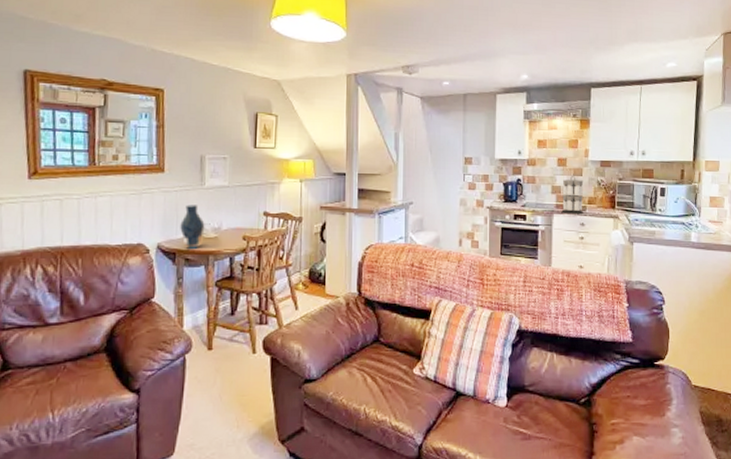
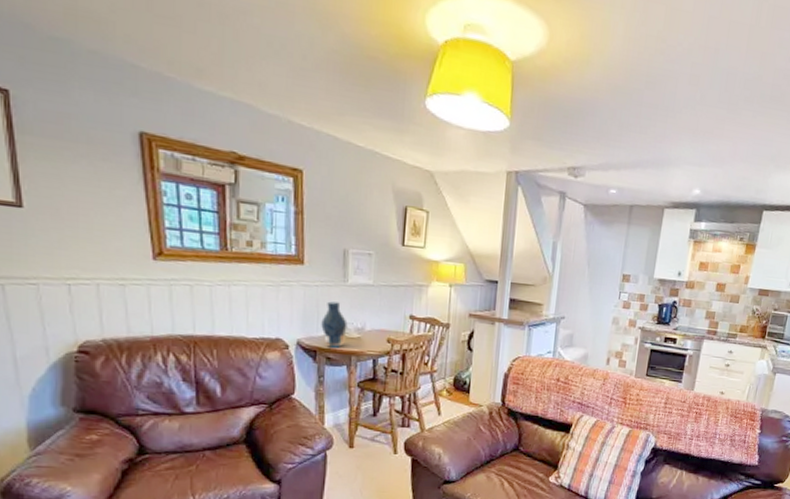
spice rack: present [561,175,584,215] -> none [712,301,739,342]

